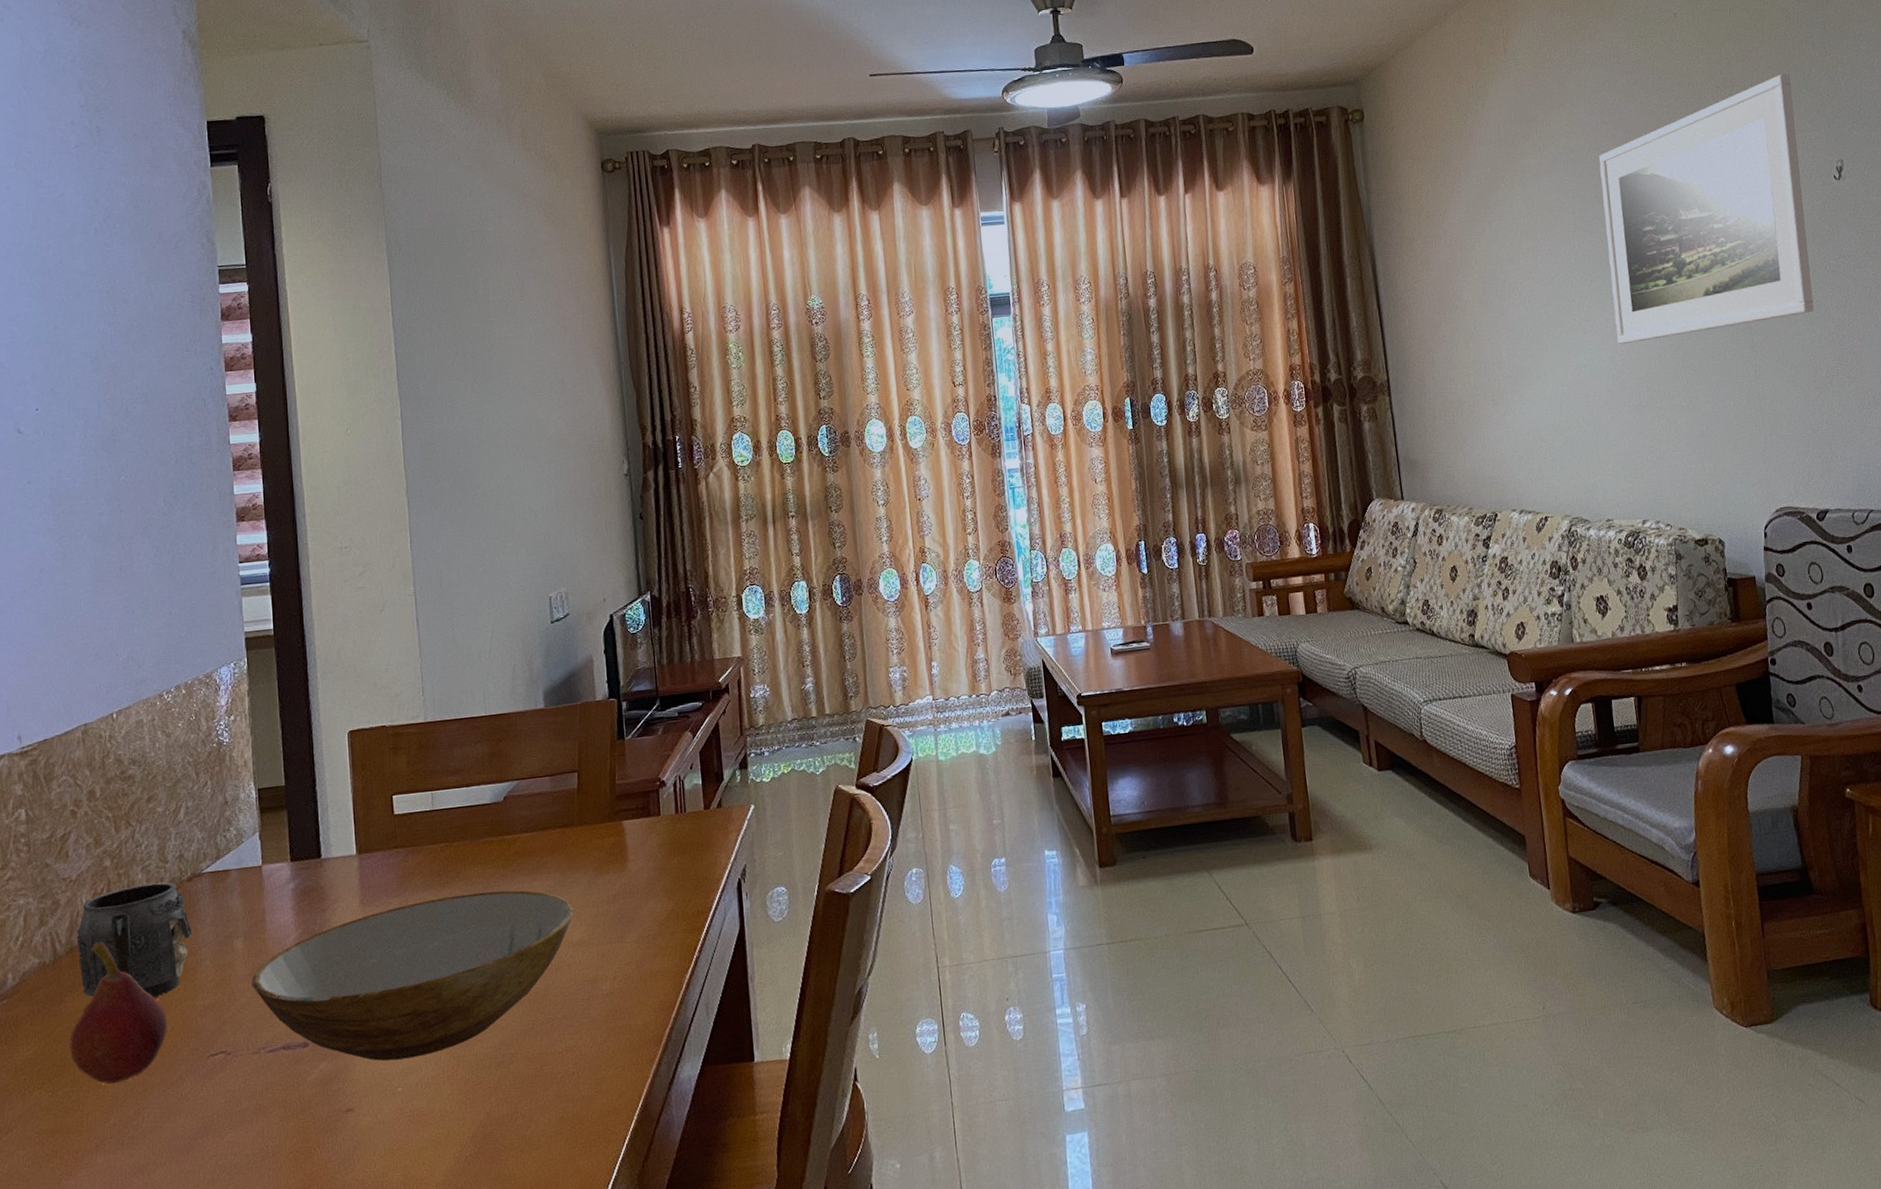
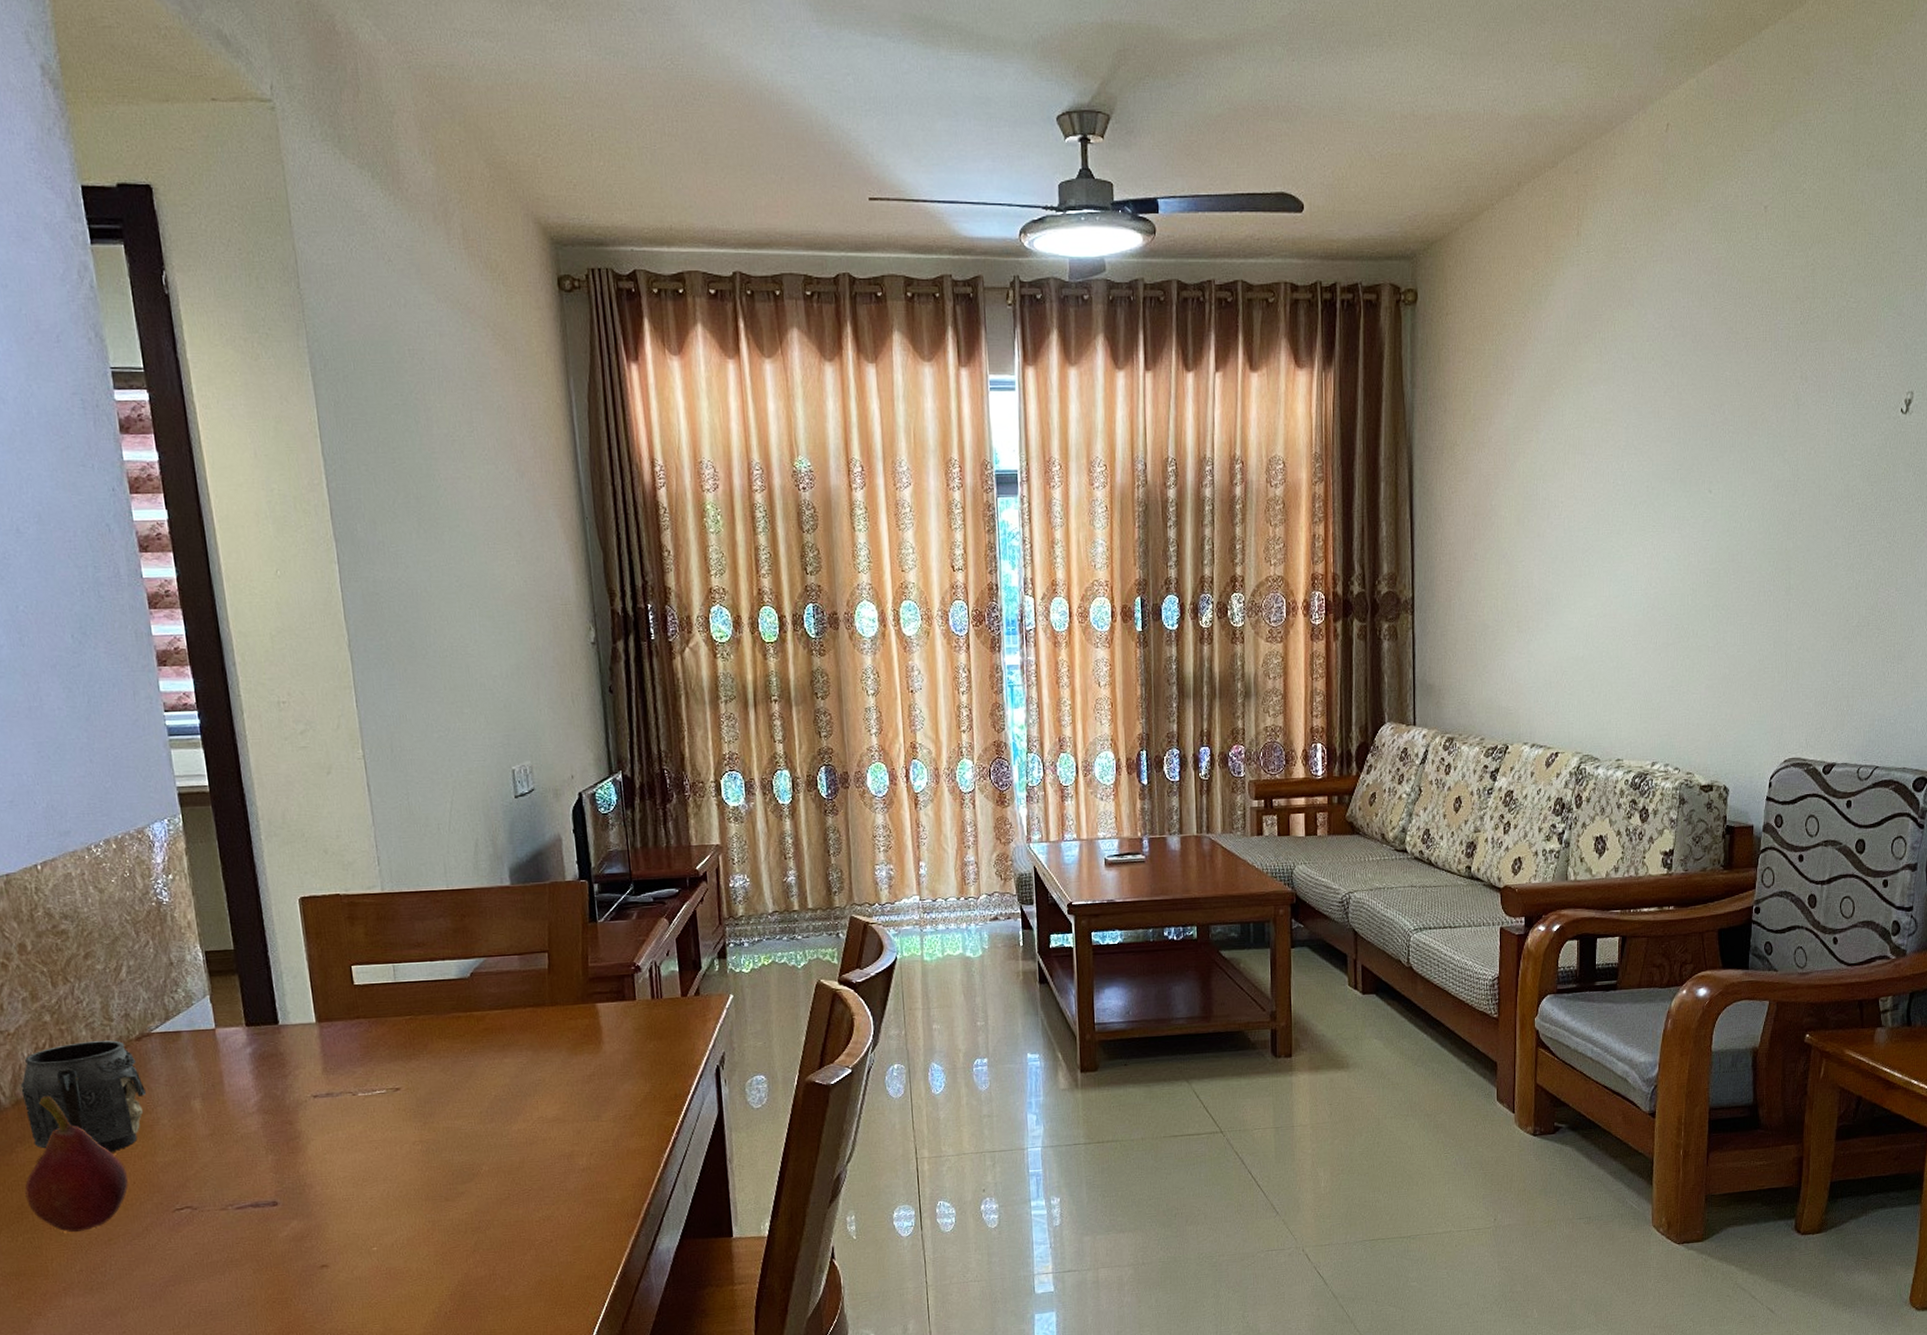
bowl: present [251,890,574,1061] -> none [213,1065,548,1222]
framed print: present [1599,73,1814,344] -> none [1653,287,1874,576]

